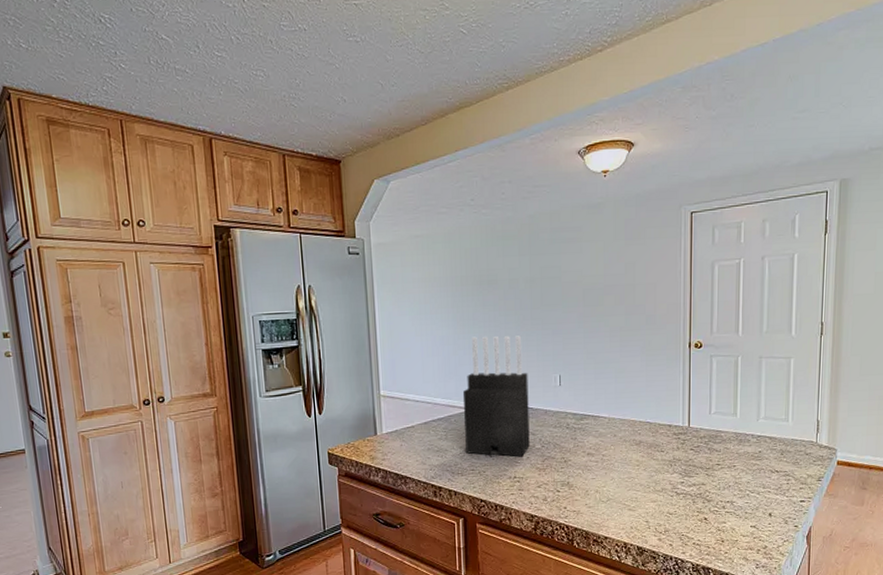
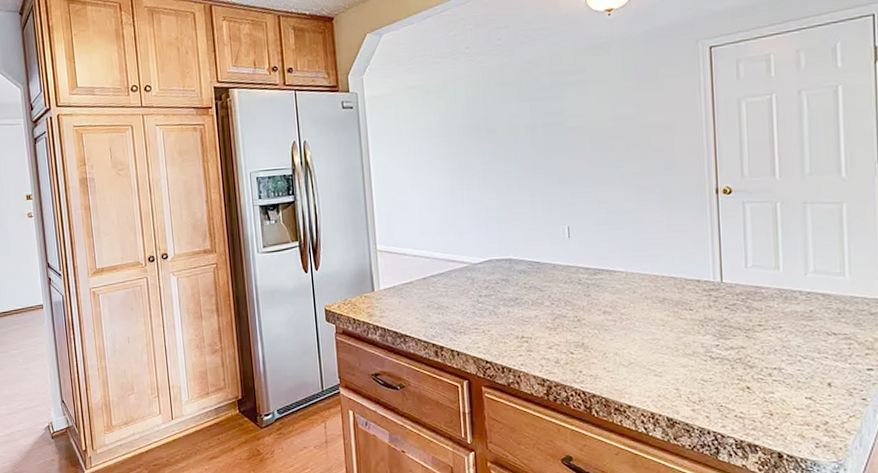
knife block: present [462,335,530,457] -> none [462,185,538,315]

